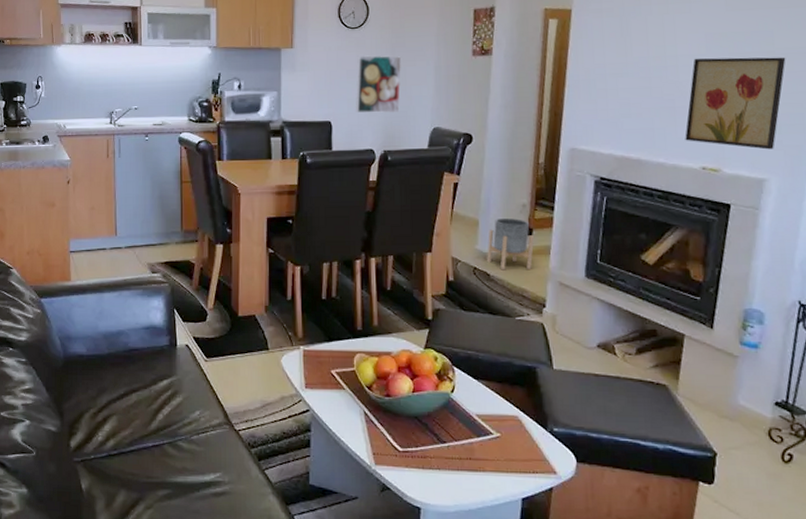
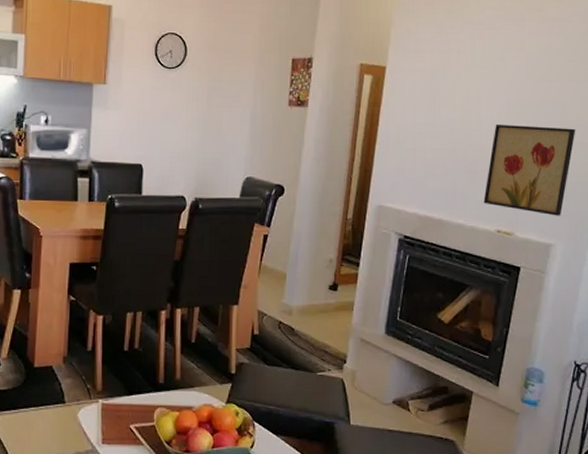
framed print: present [355,55,402,113] -> none [167,97,218,159]
planter: present [487,217,535,270] -> none [292,272,339,325]

